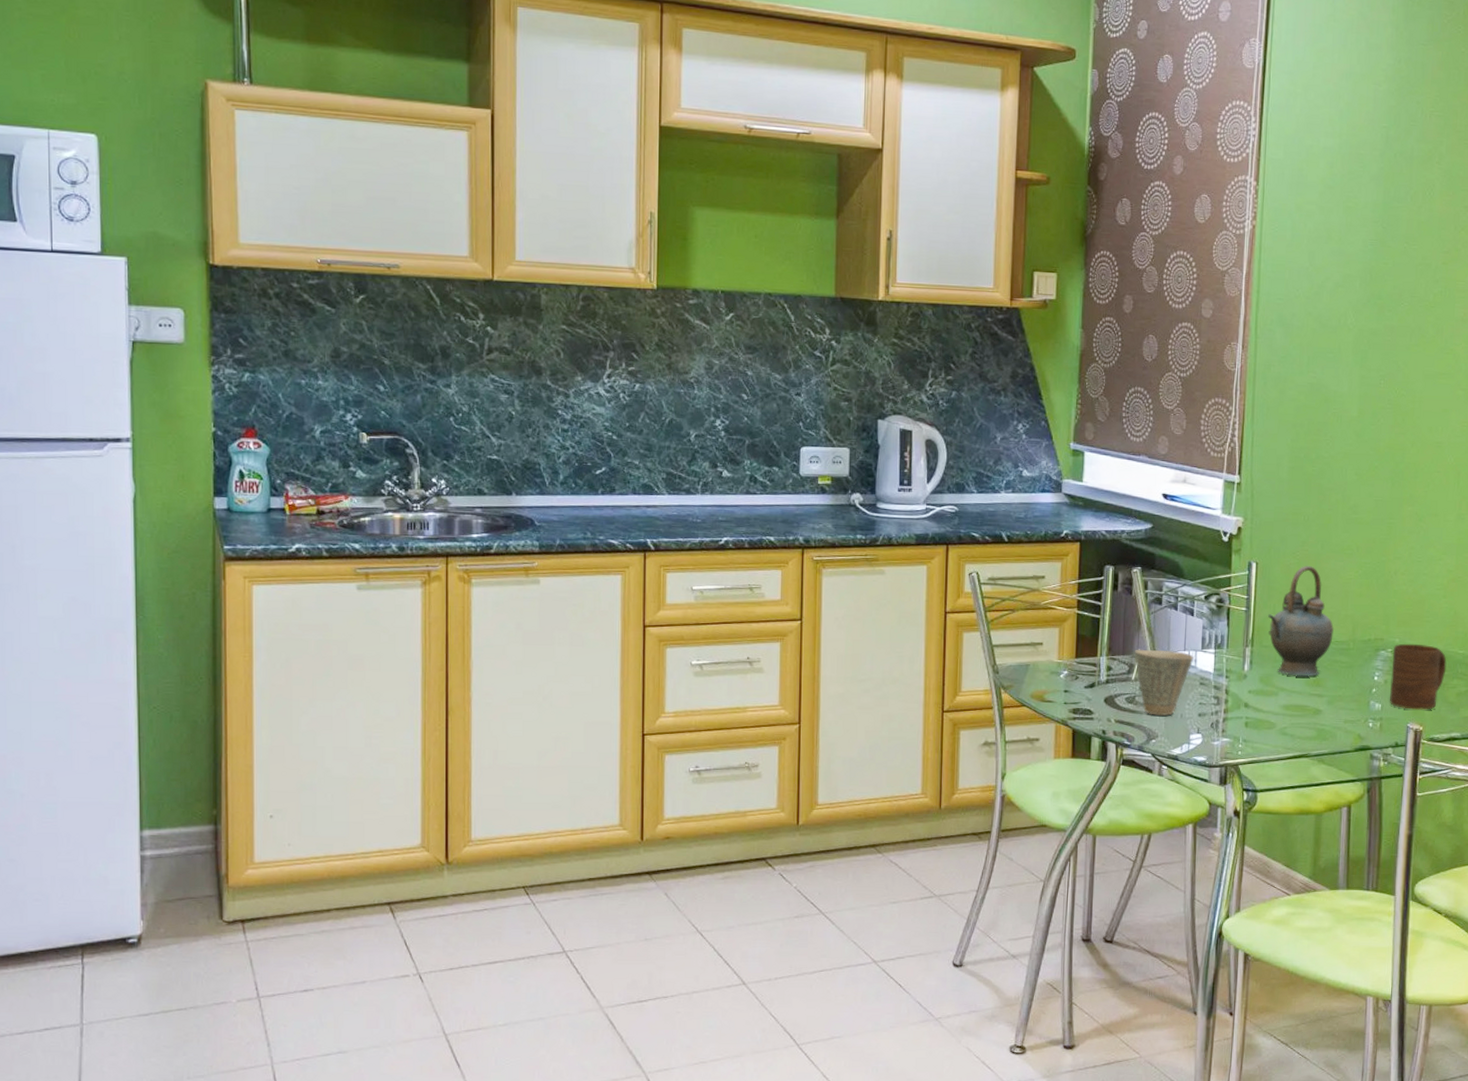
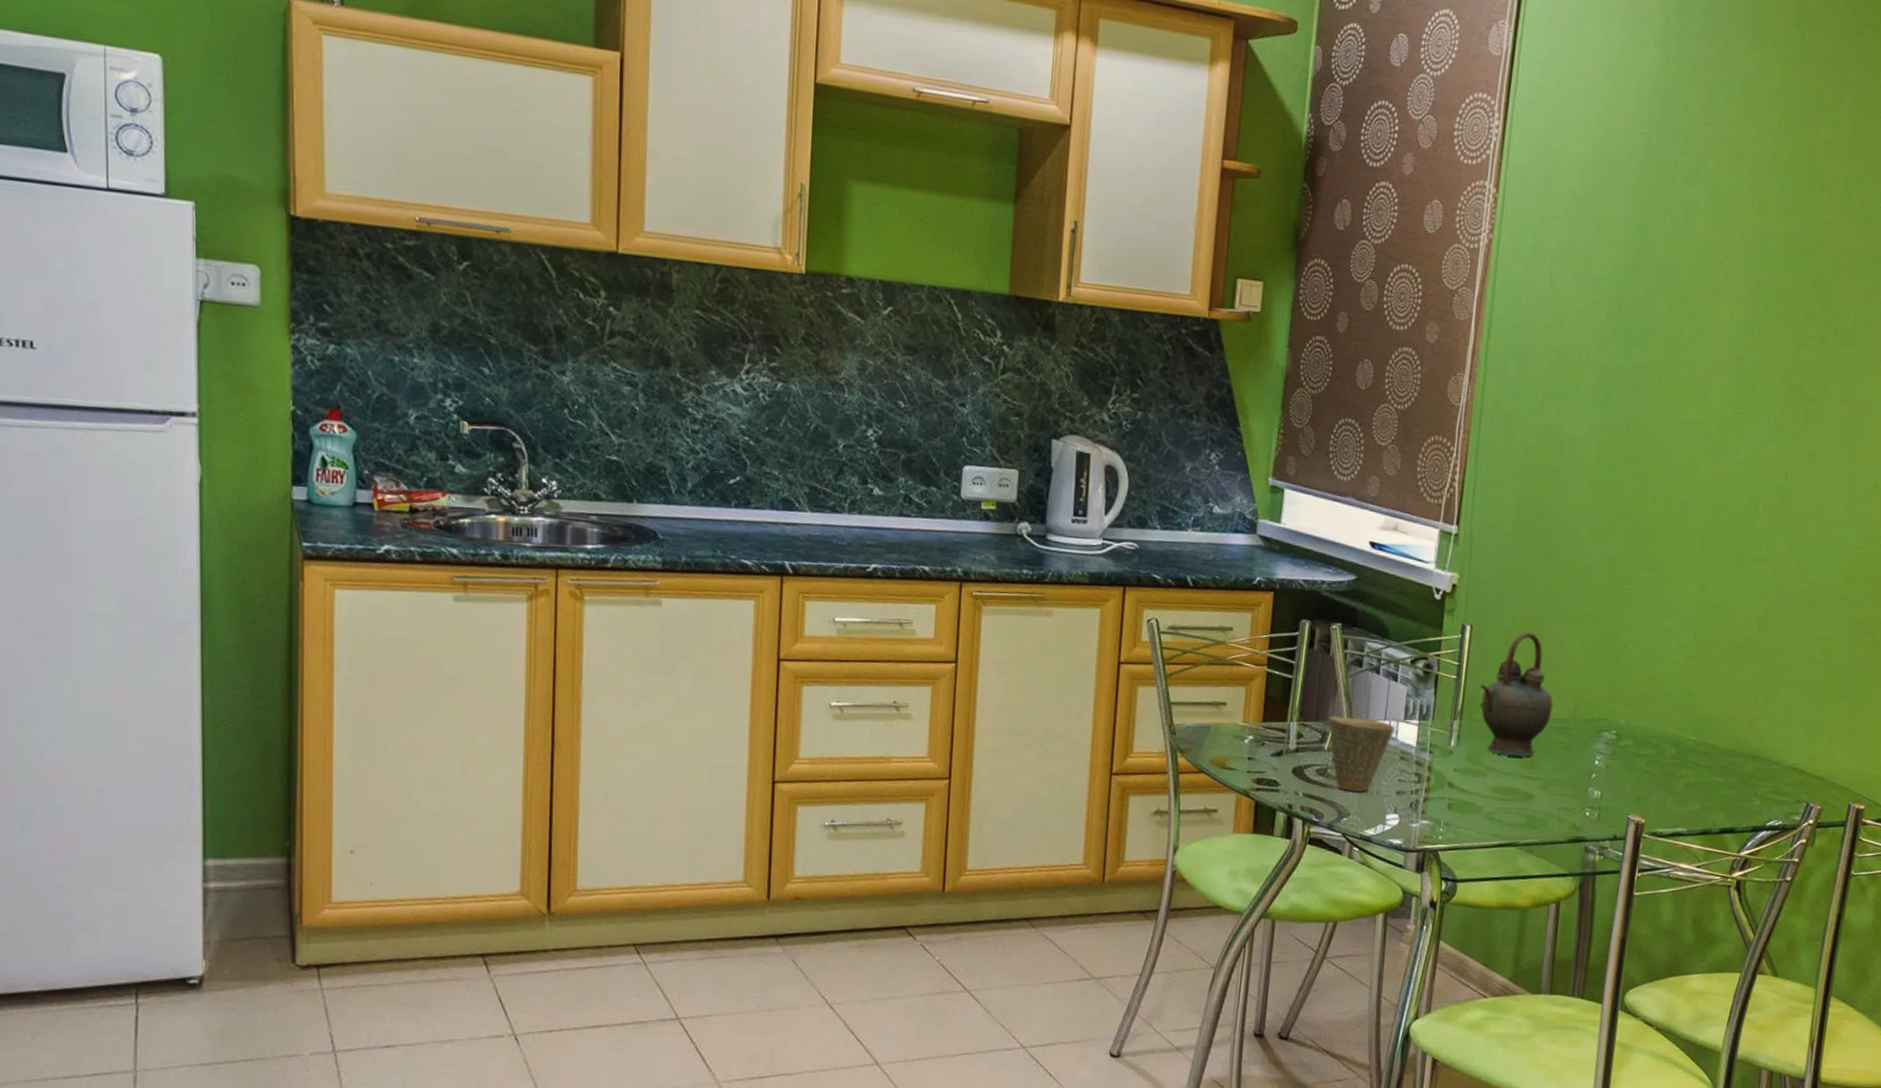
cup: present [1390,643,1447,710] -> none [1610,725,1677,801]

